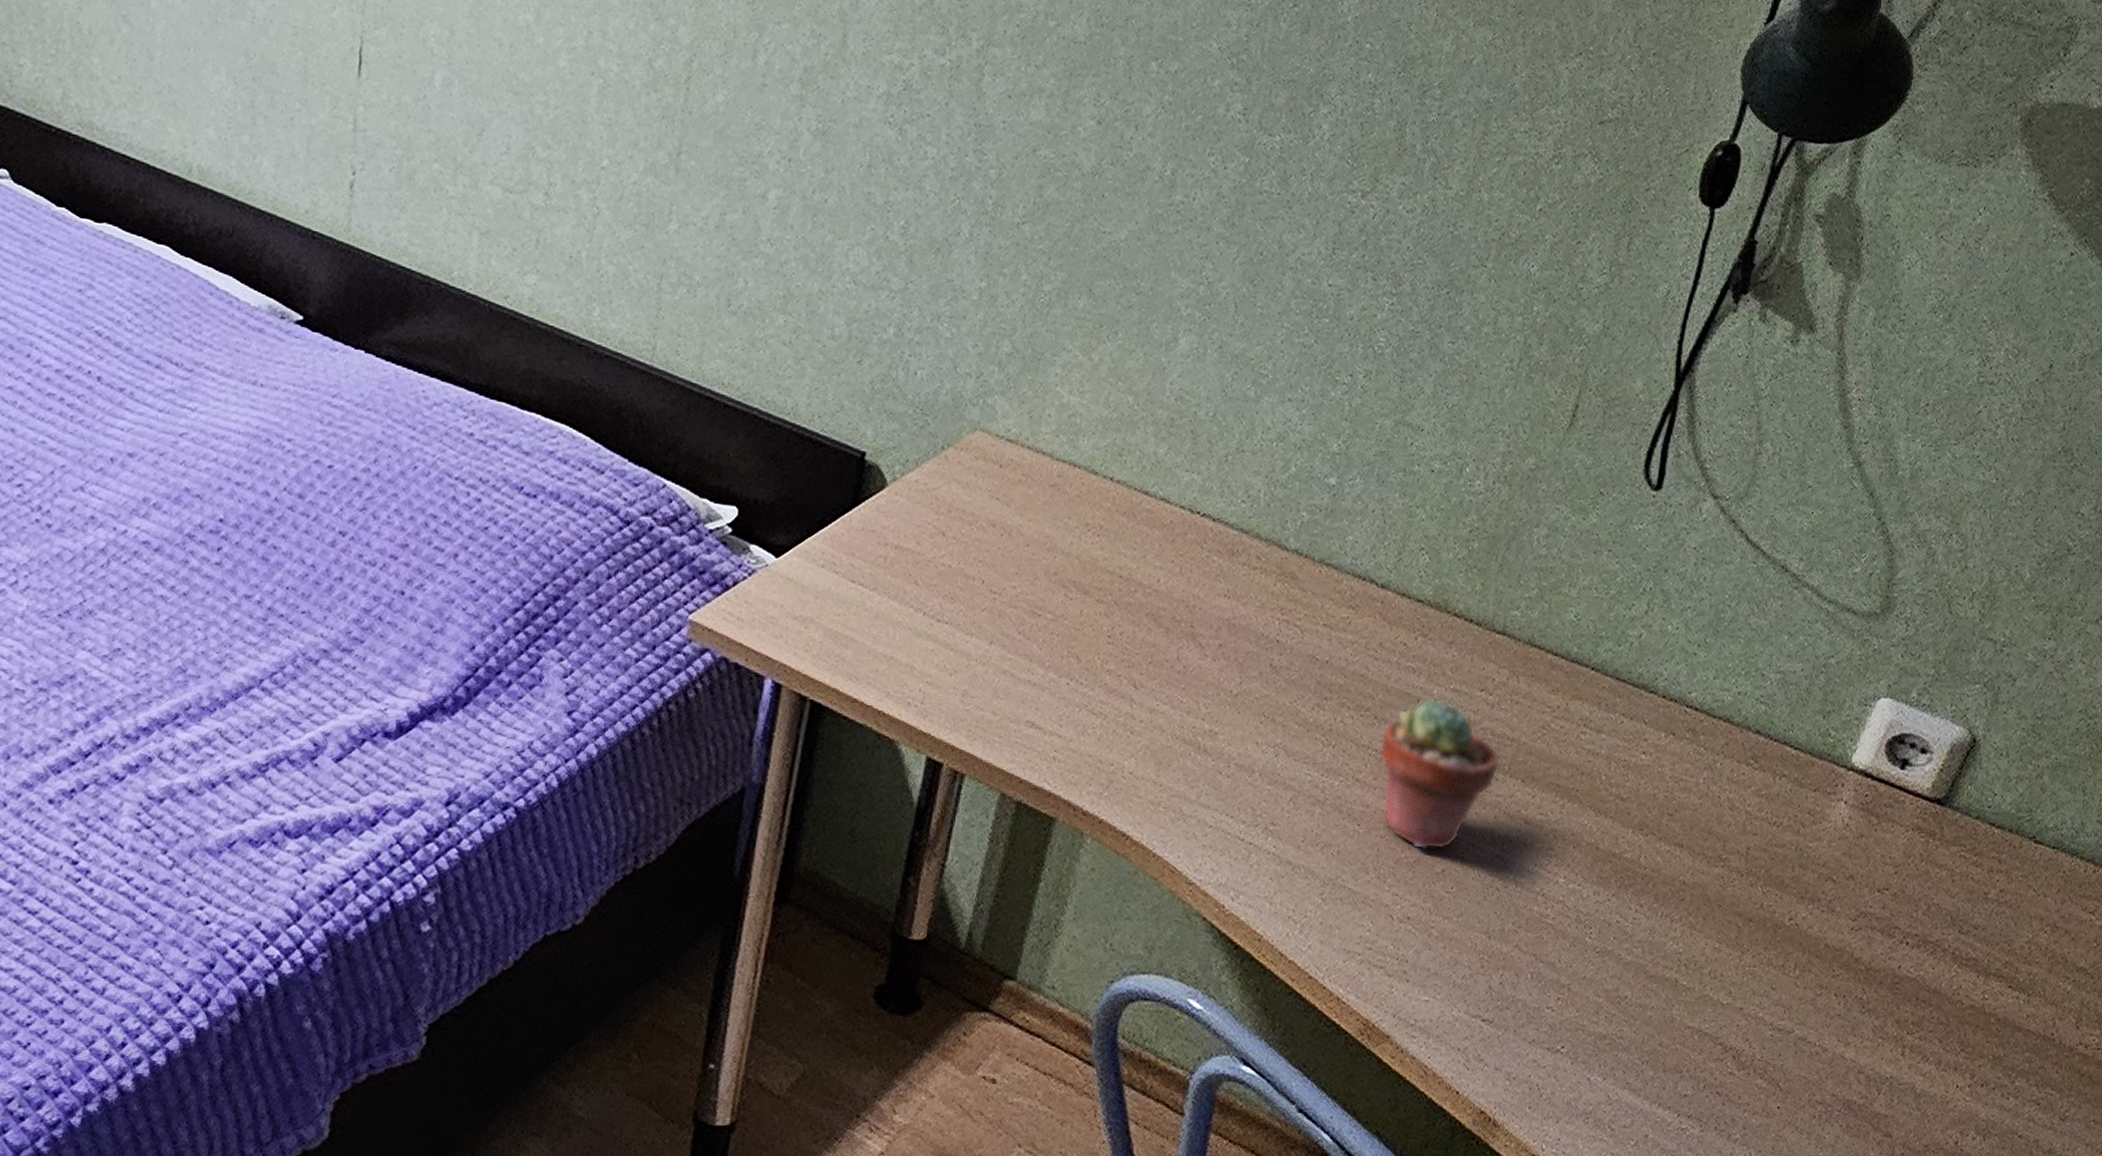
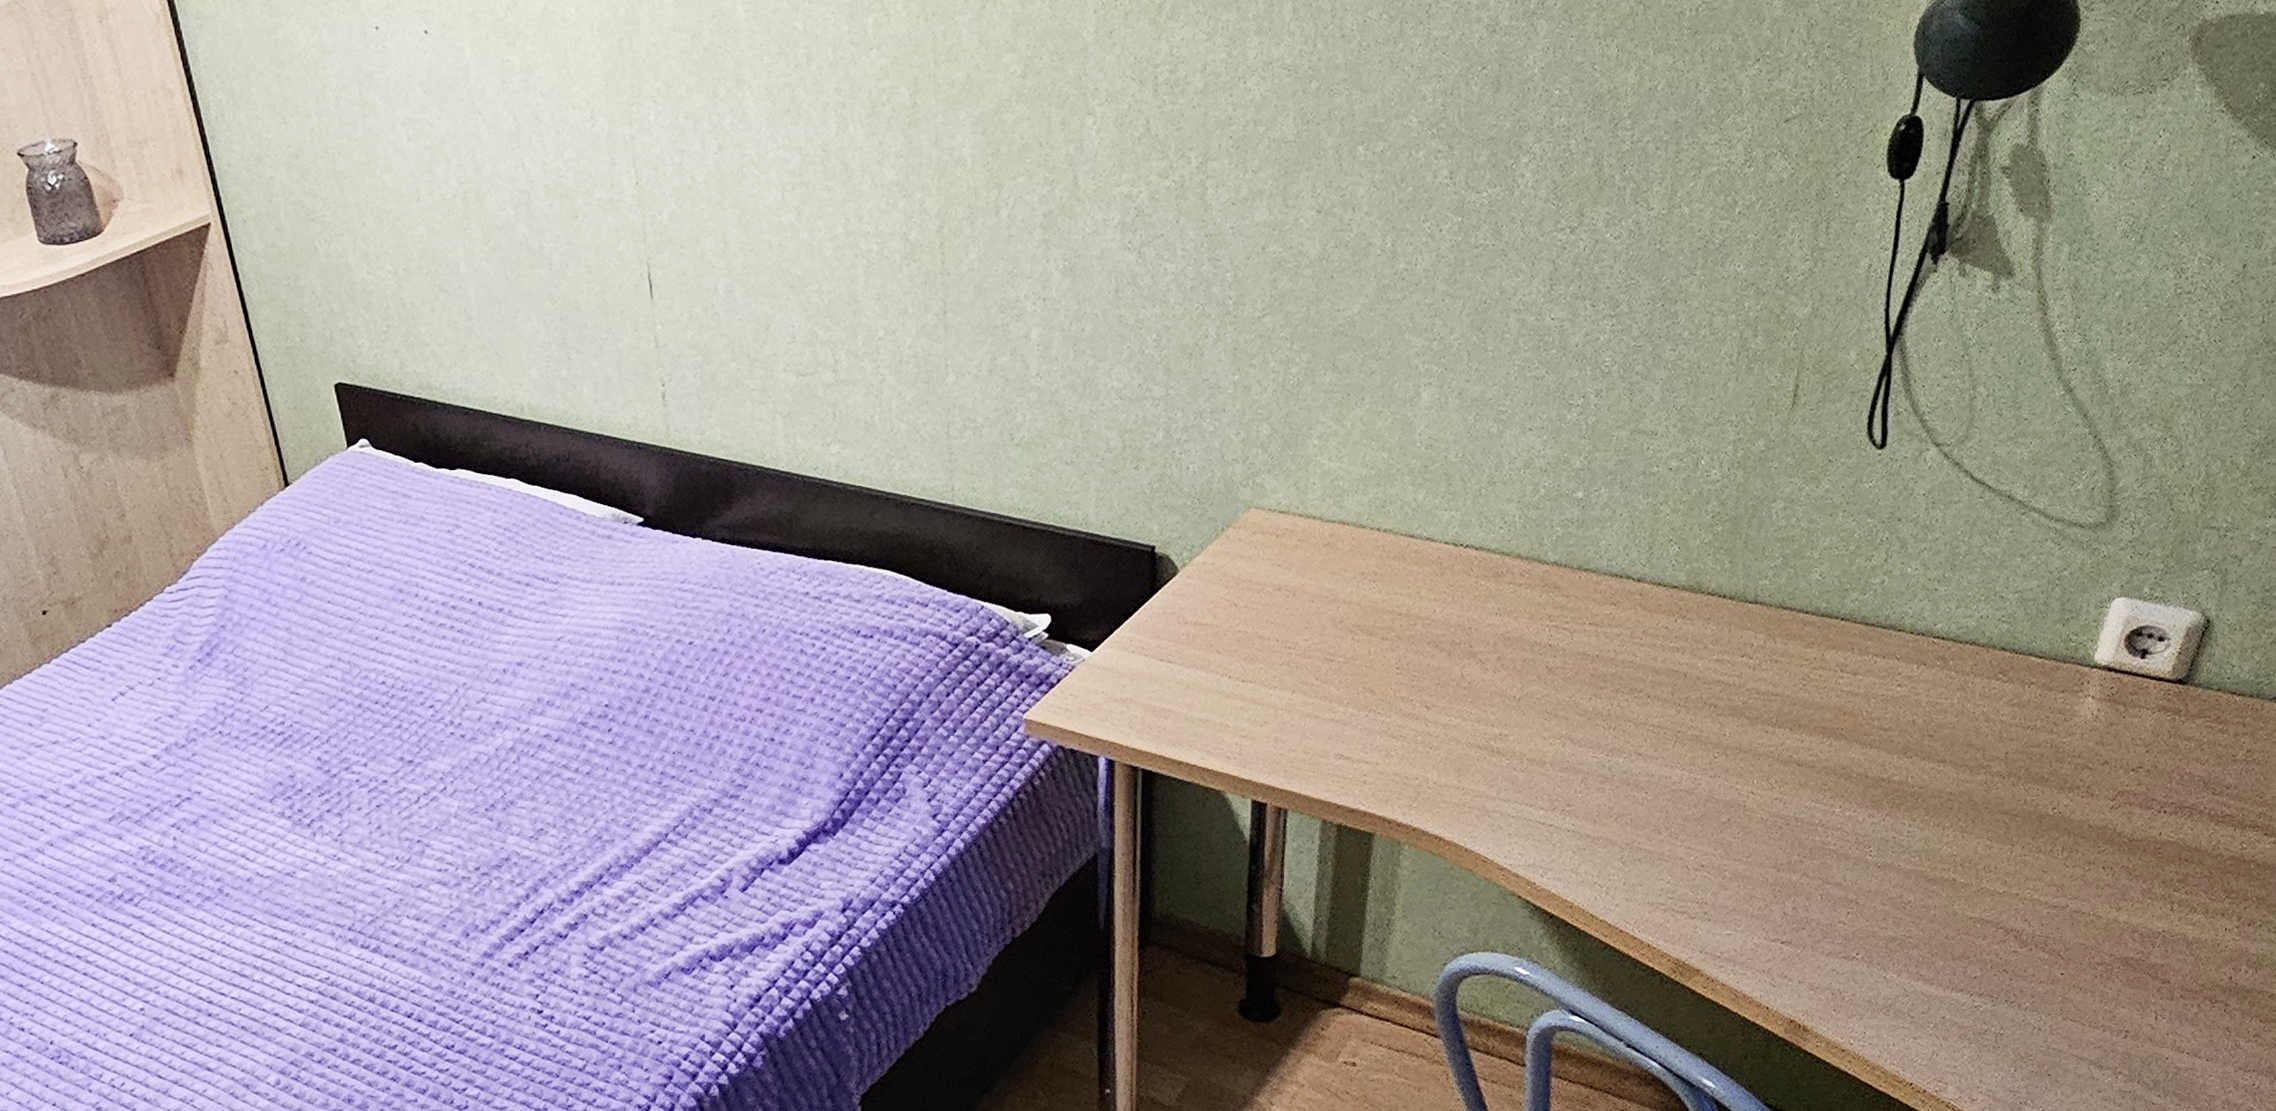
potted succulent: present [1380,698,1501,850] -> none [1656,670,1768,805]

